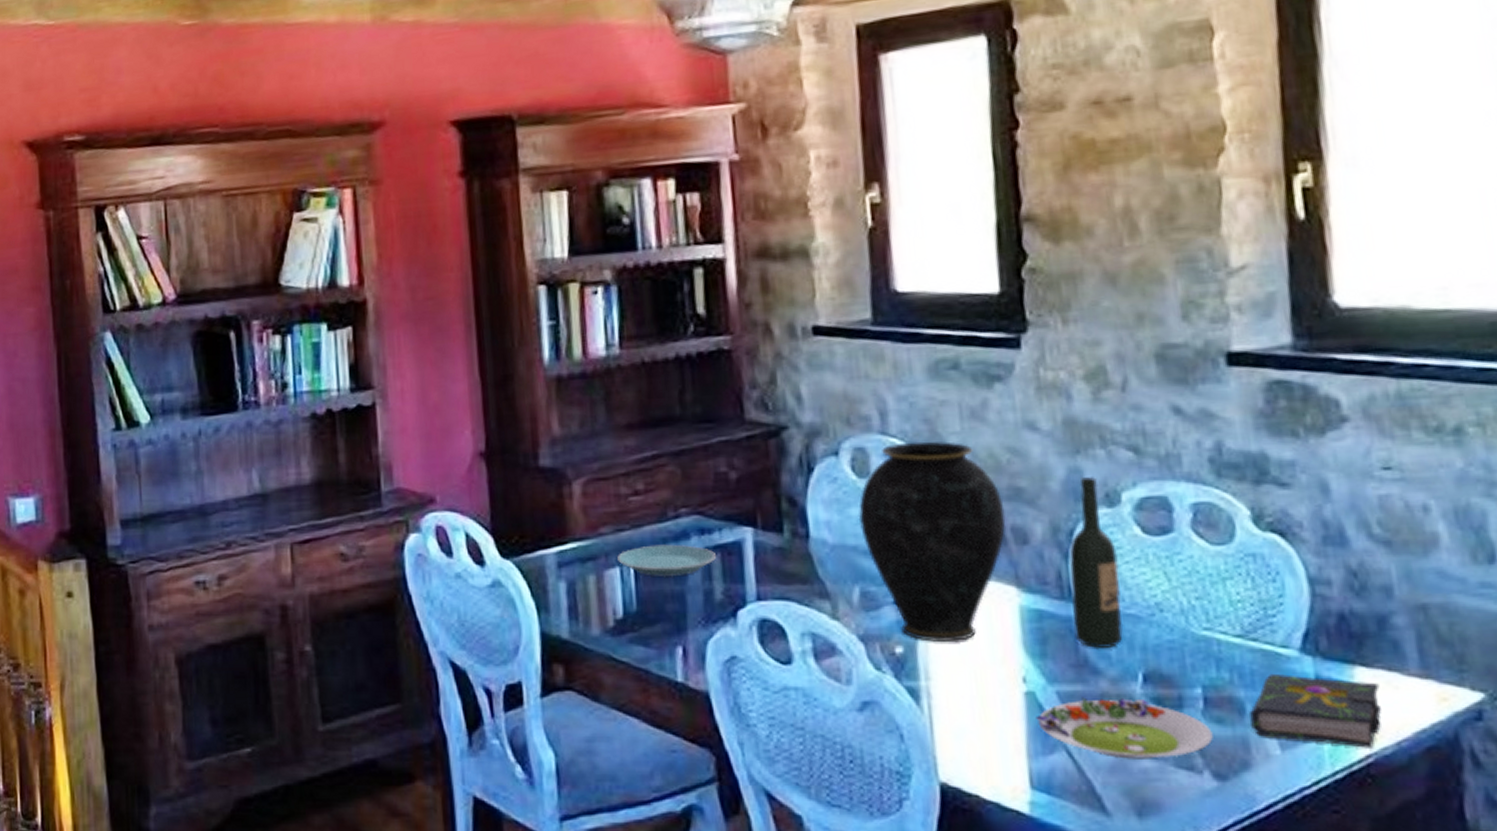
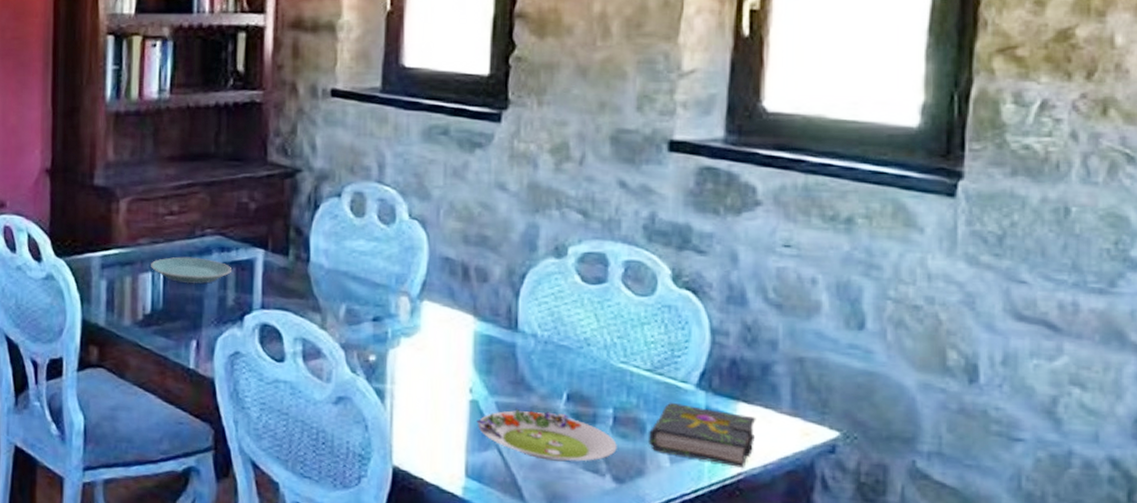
vase: present [858,441,1007,643] -> none [351,191,472,356]
wine bottle: present [1068,477,1124,650] -> none [516,232,559,371]

